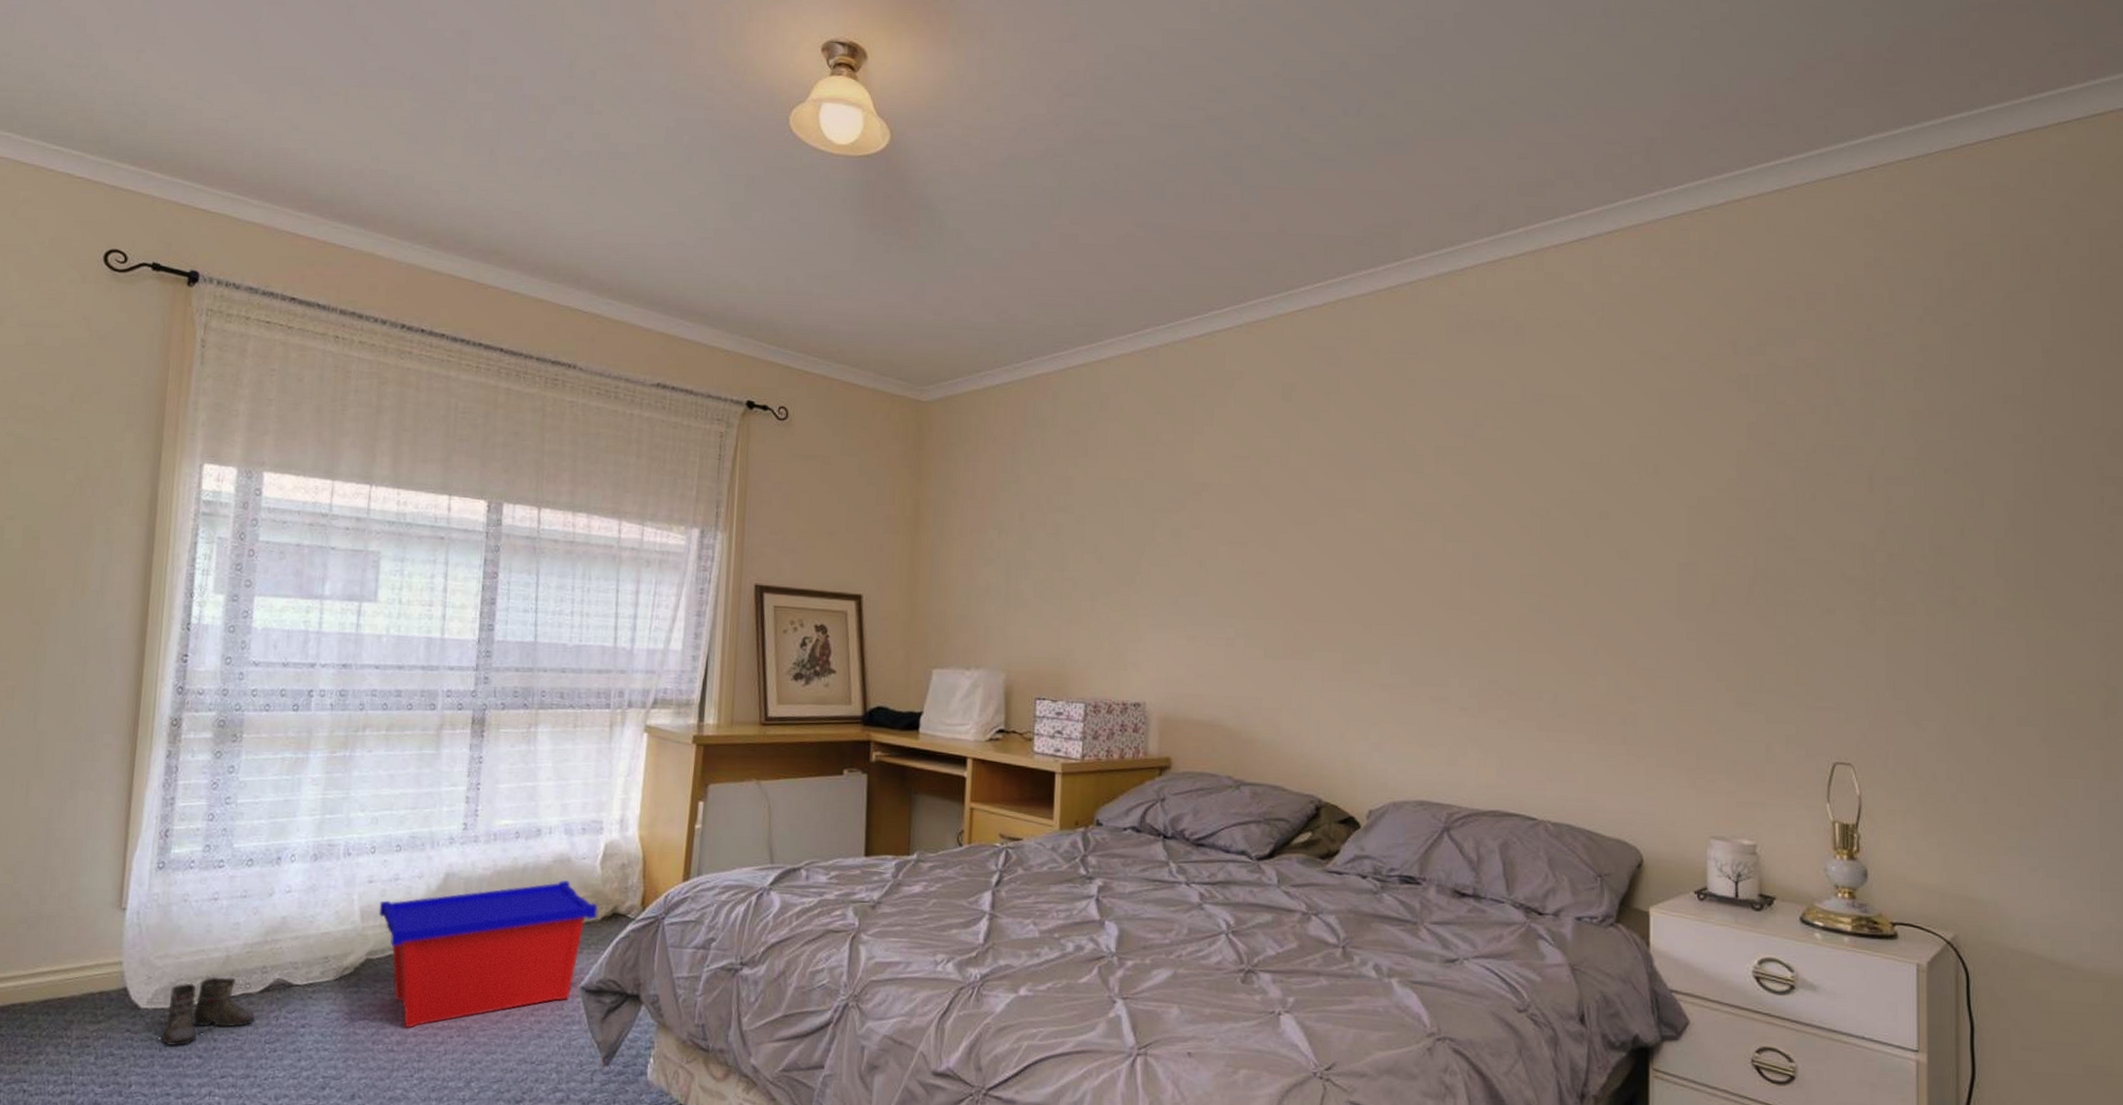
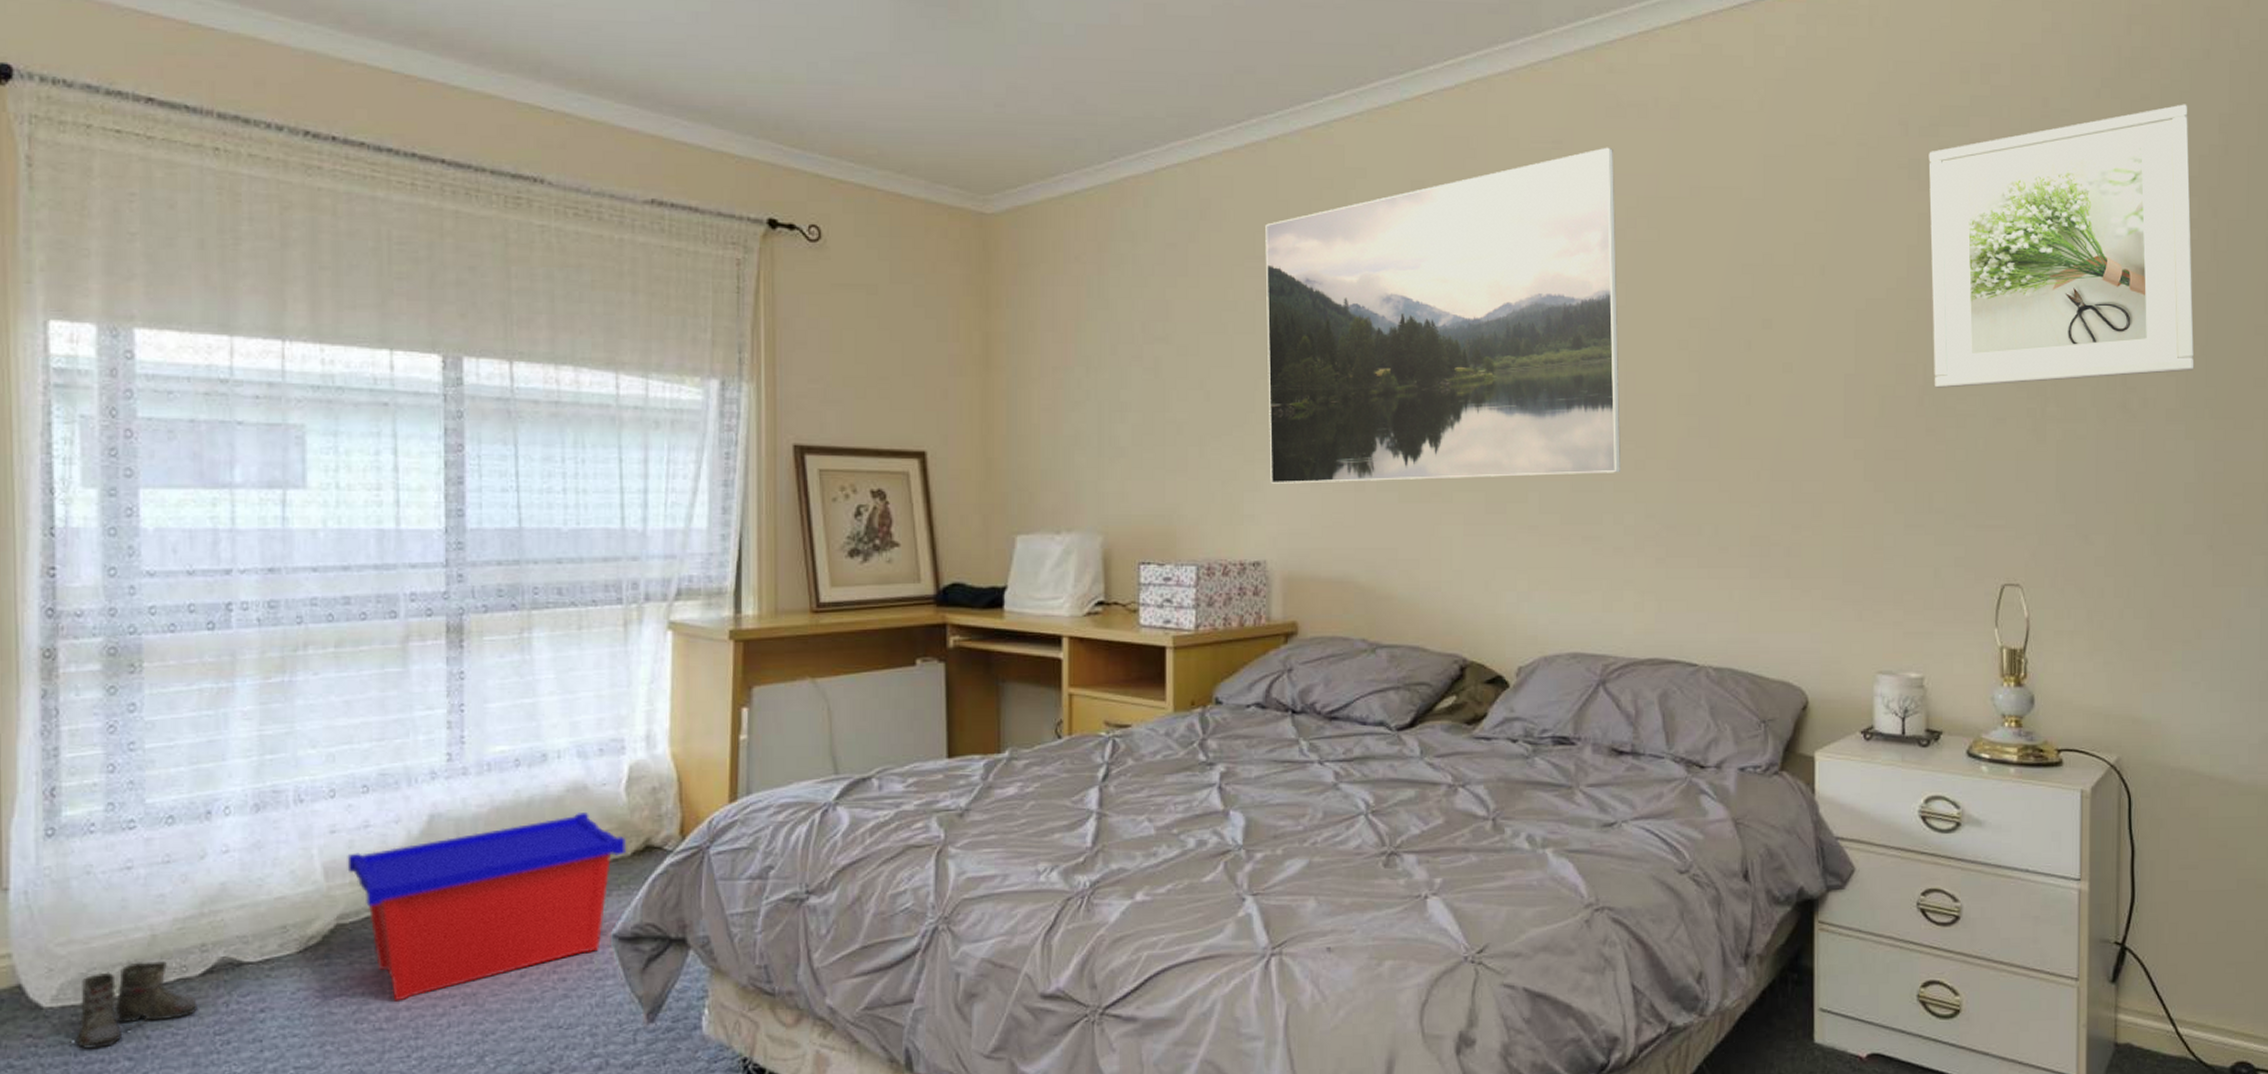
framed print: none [1151,358,1467,642] -> present [1265,147,1621,484]
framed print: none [1757,331,2023,579] -> present [1928,104,2195,388]

